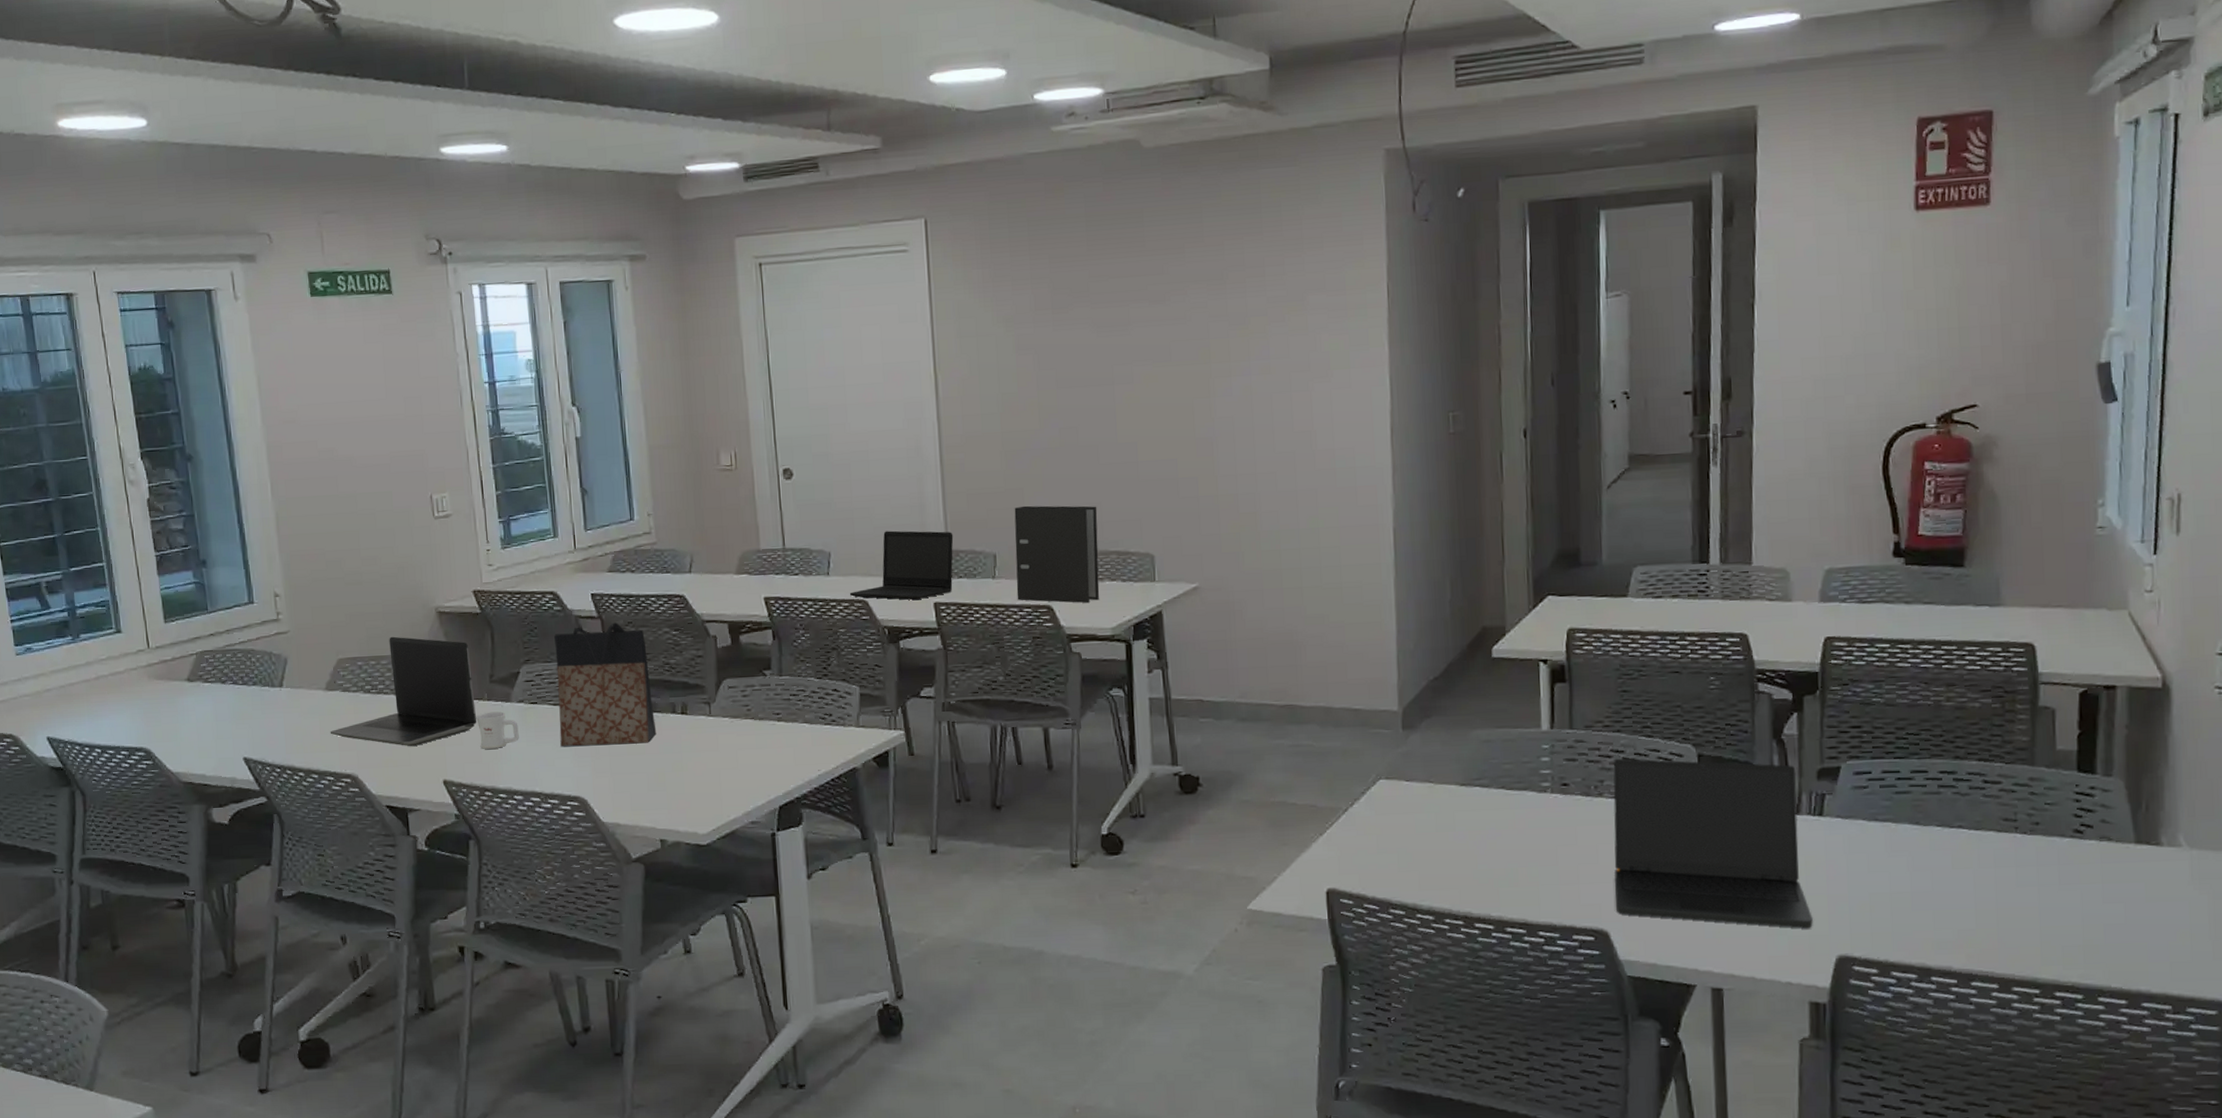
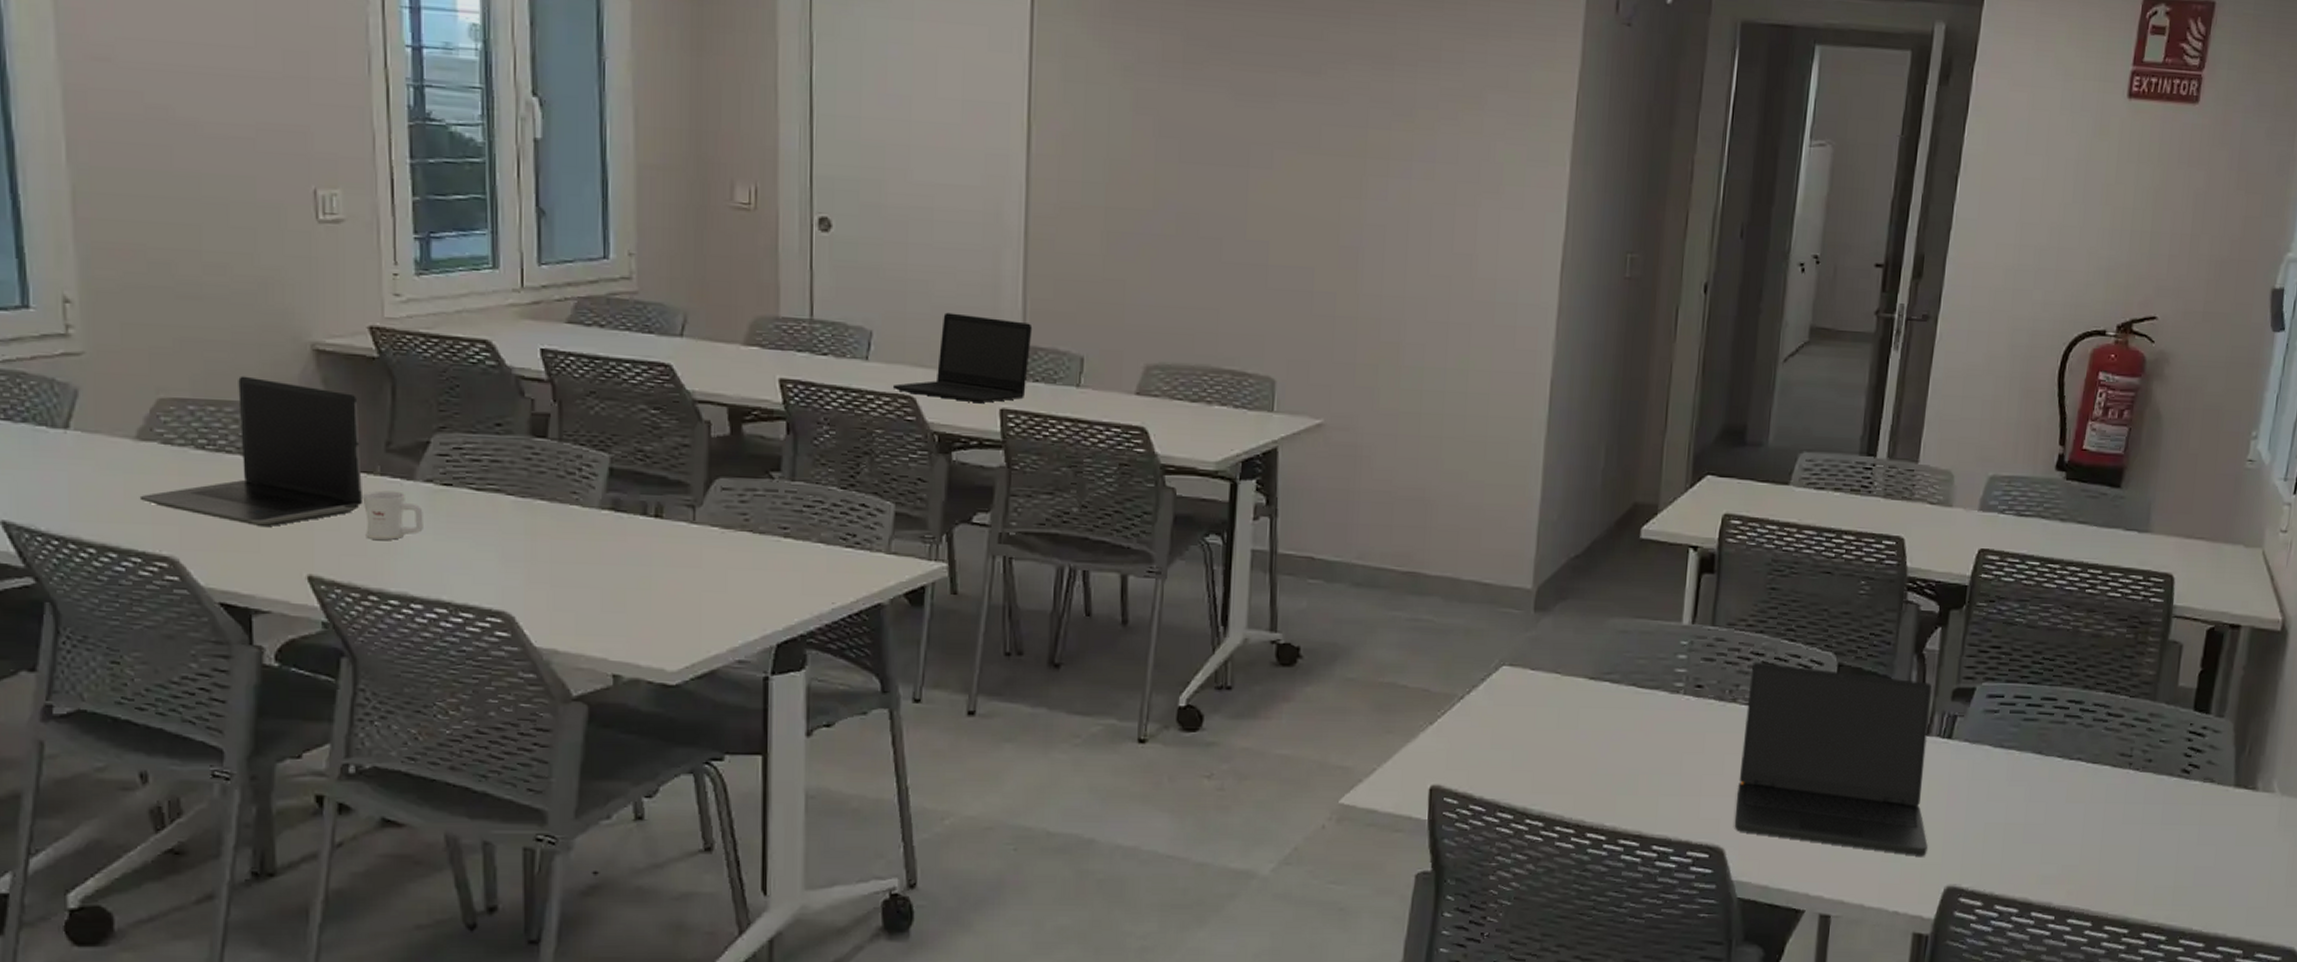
bag: present [553,622,657,747] -> none [482,390,619,550]
binder: present [1014,505,1100,603] -> none [1104,302,1213,429]

